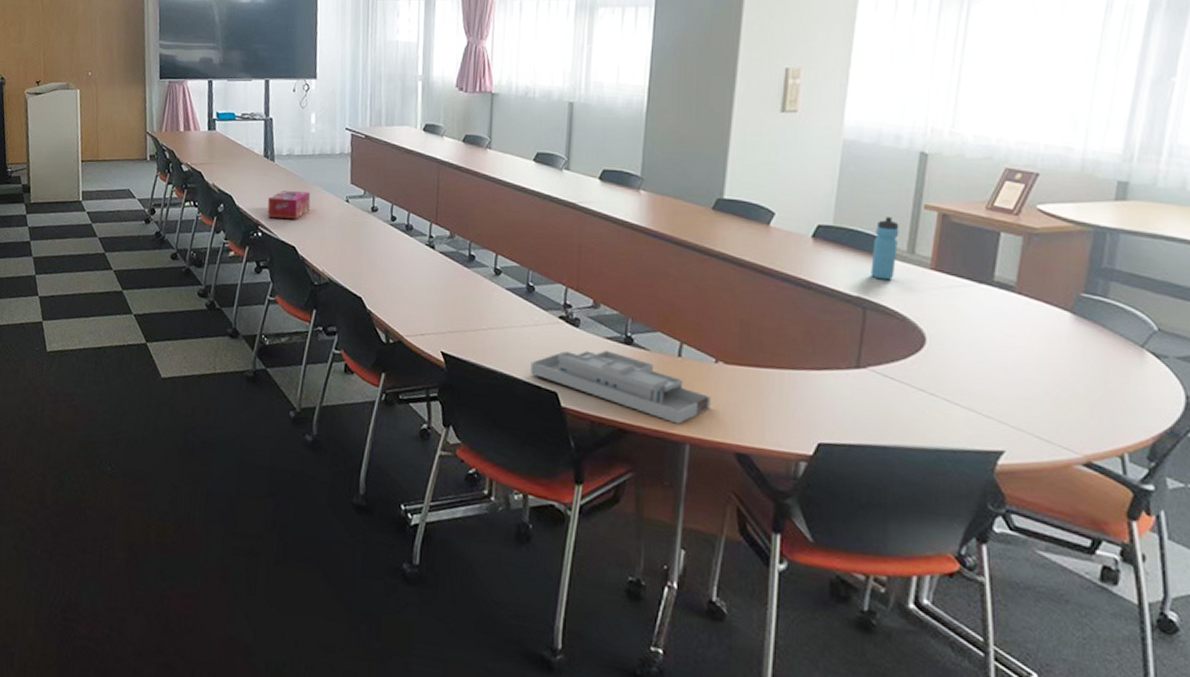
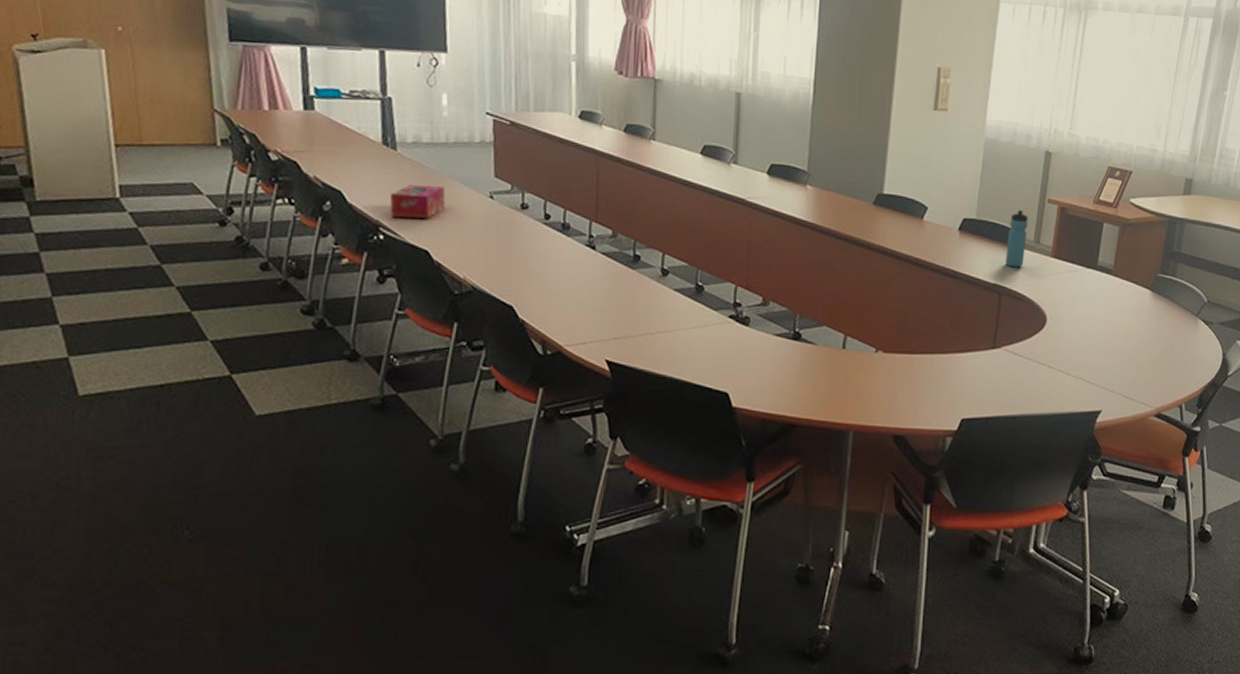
desk organizer: present [530,350,712,424] -> none [700,348,873,413]

